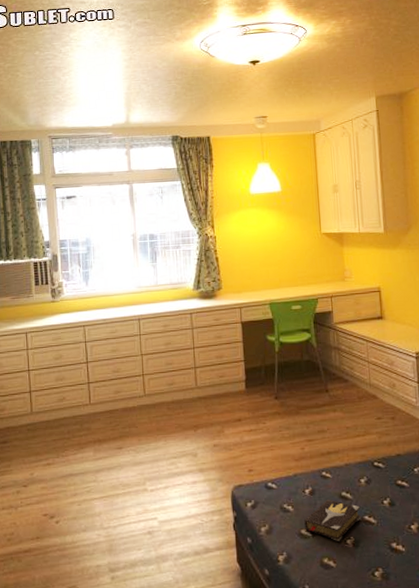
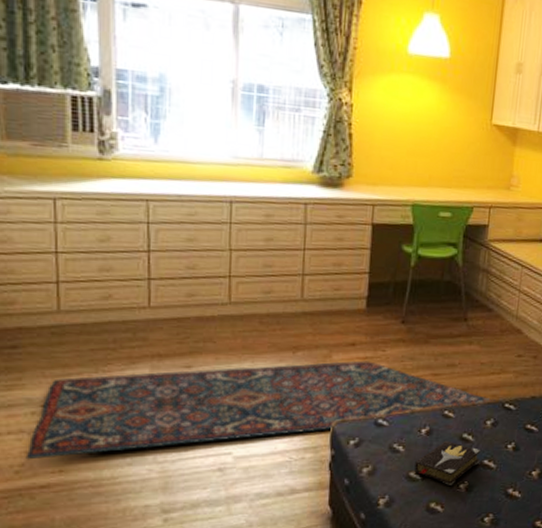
rug: none [14,433,364,530] -> present [25,361,495,460]

